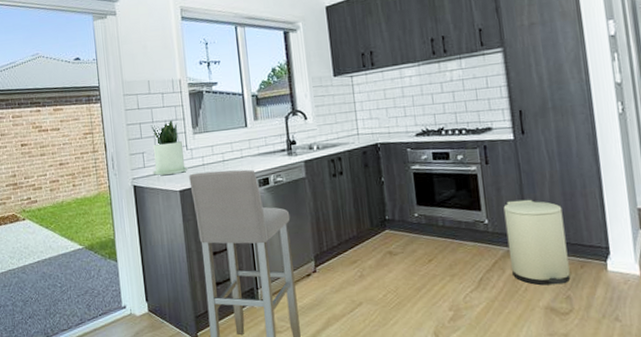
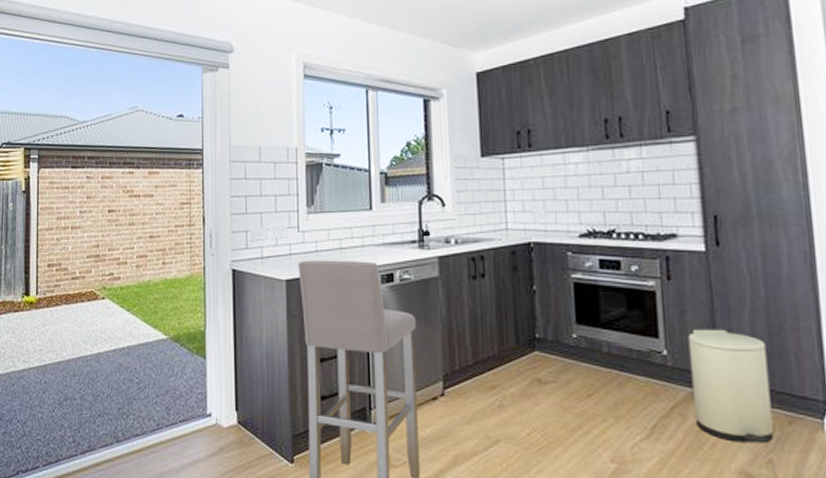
planter: present [150,120,188,176] -> none [256,195,298,261]

